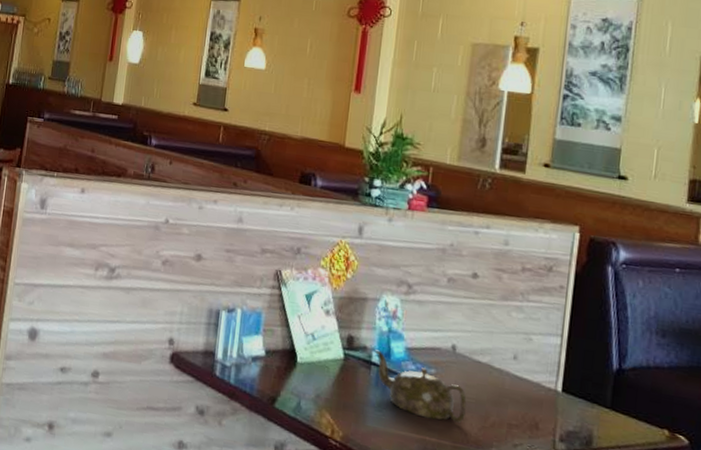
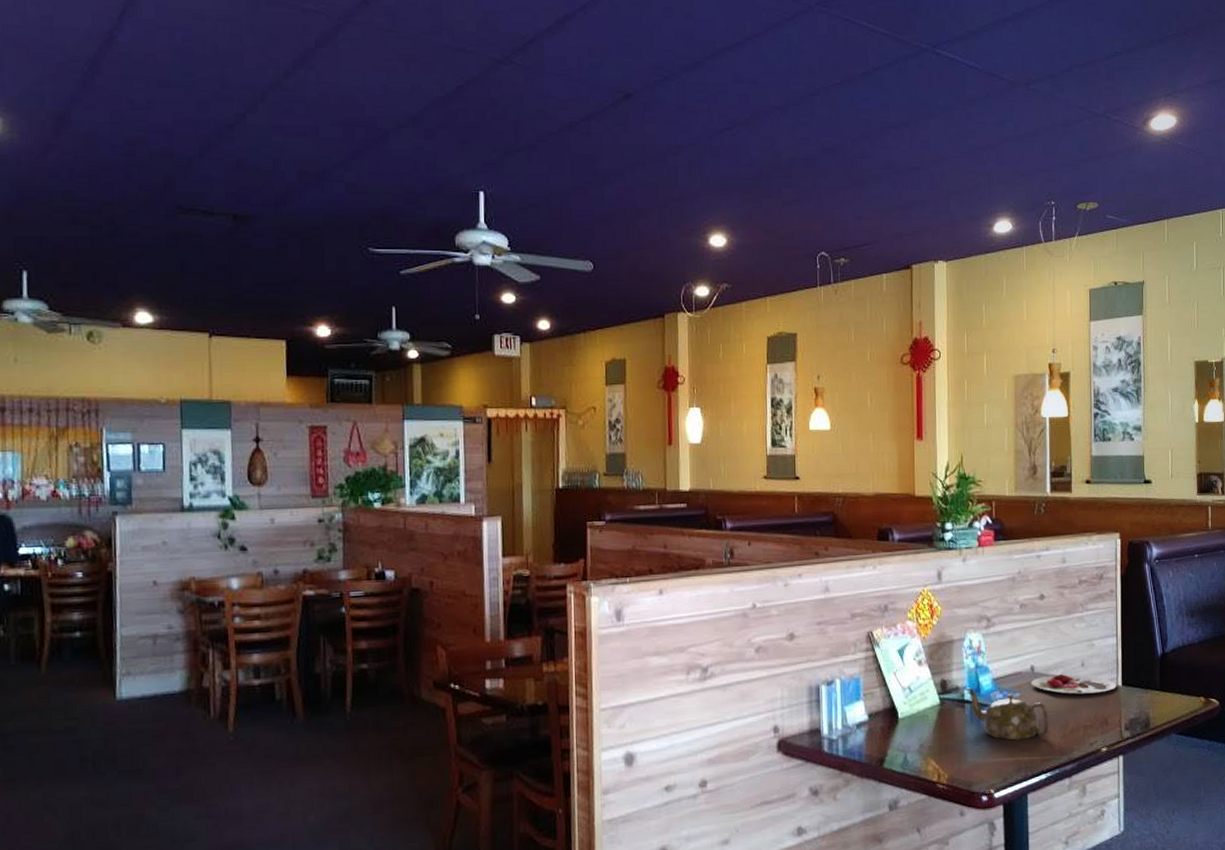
plate: none [450,358,555,394] -> present [1031,674,1117,695]

